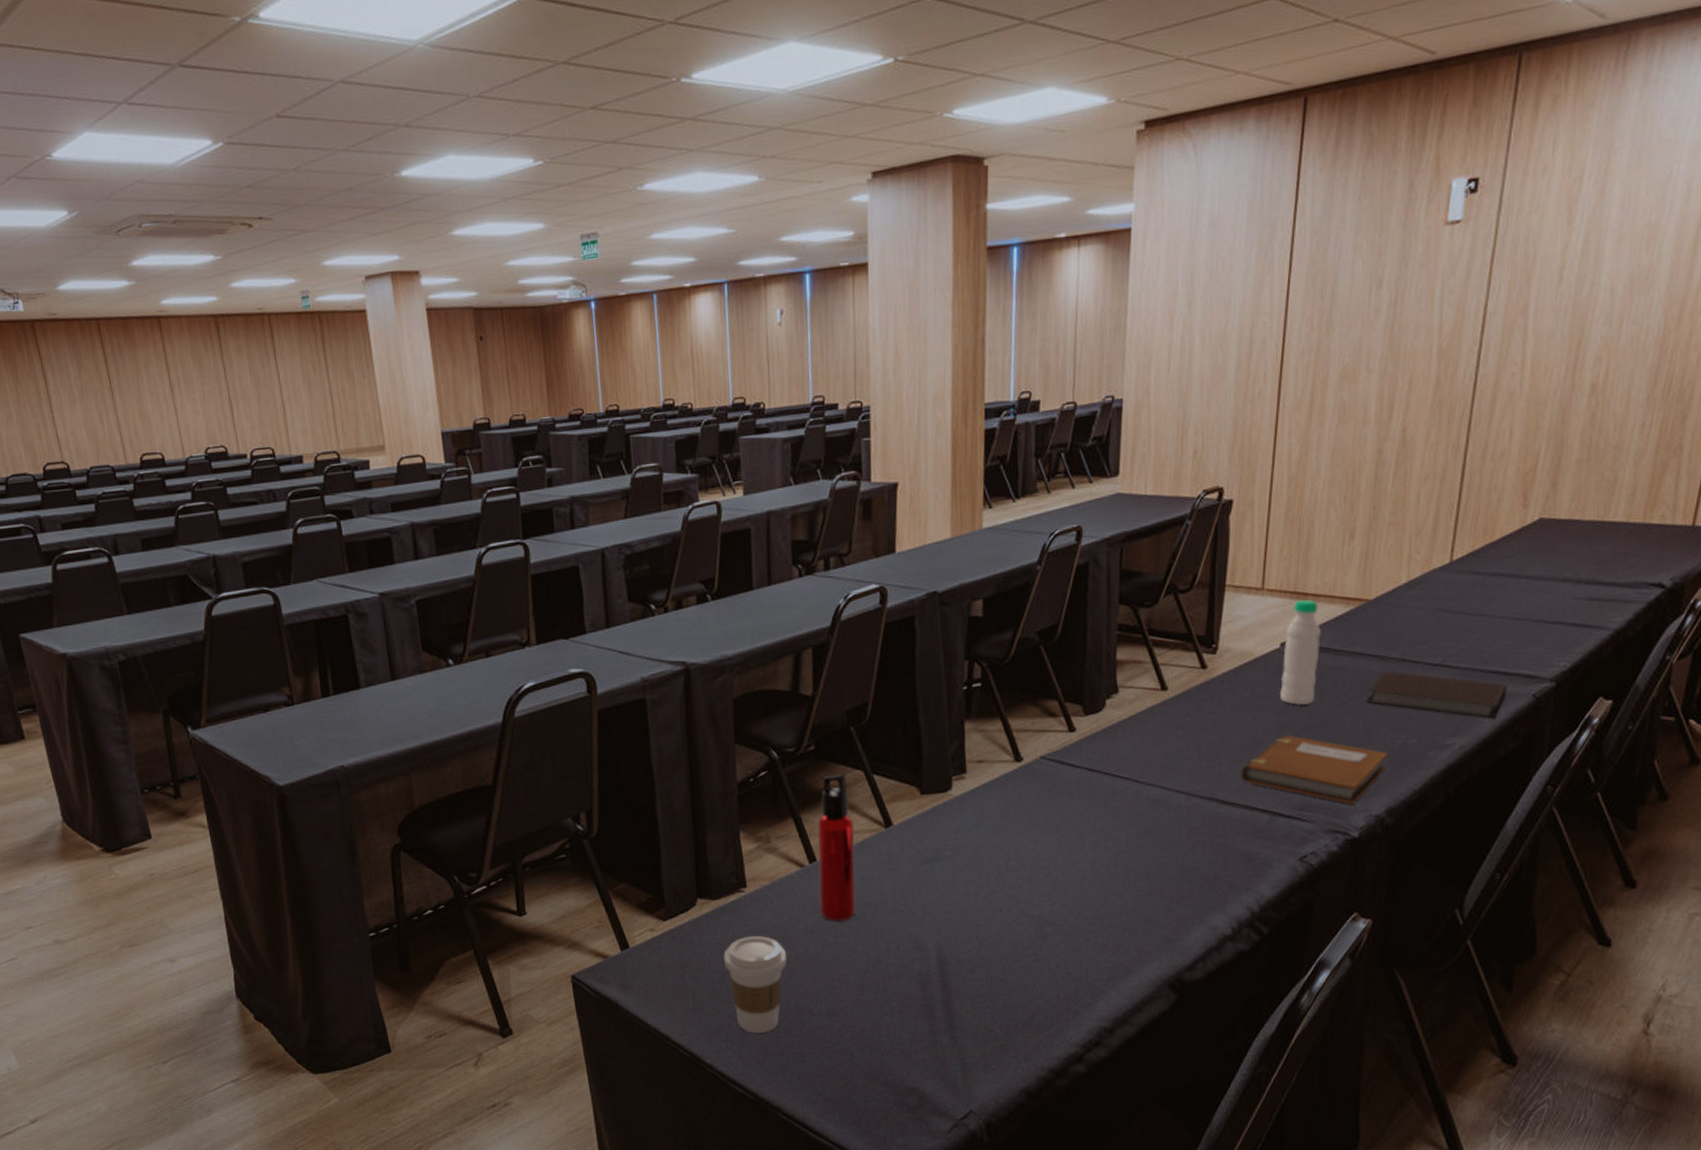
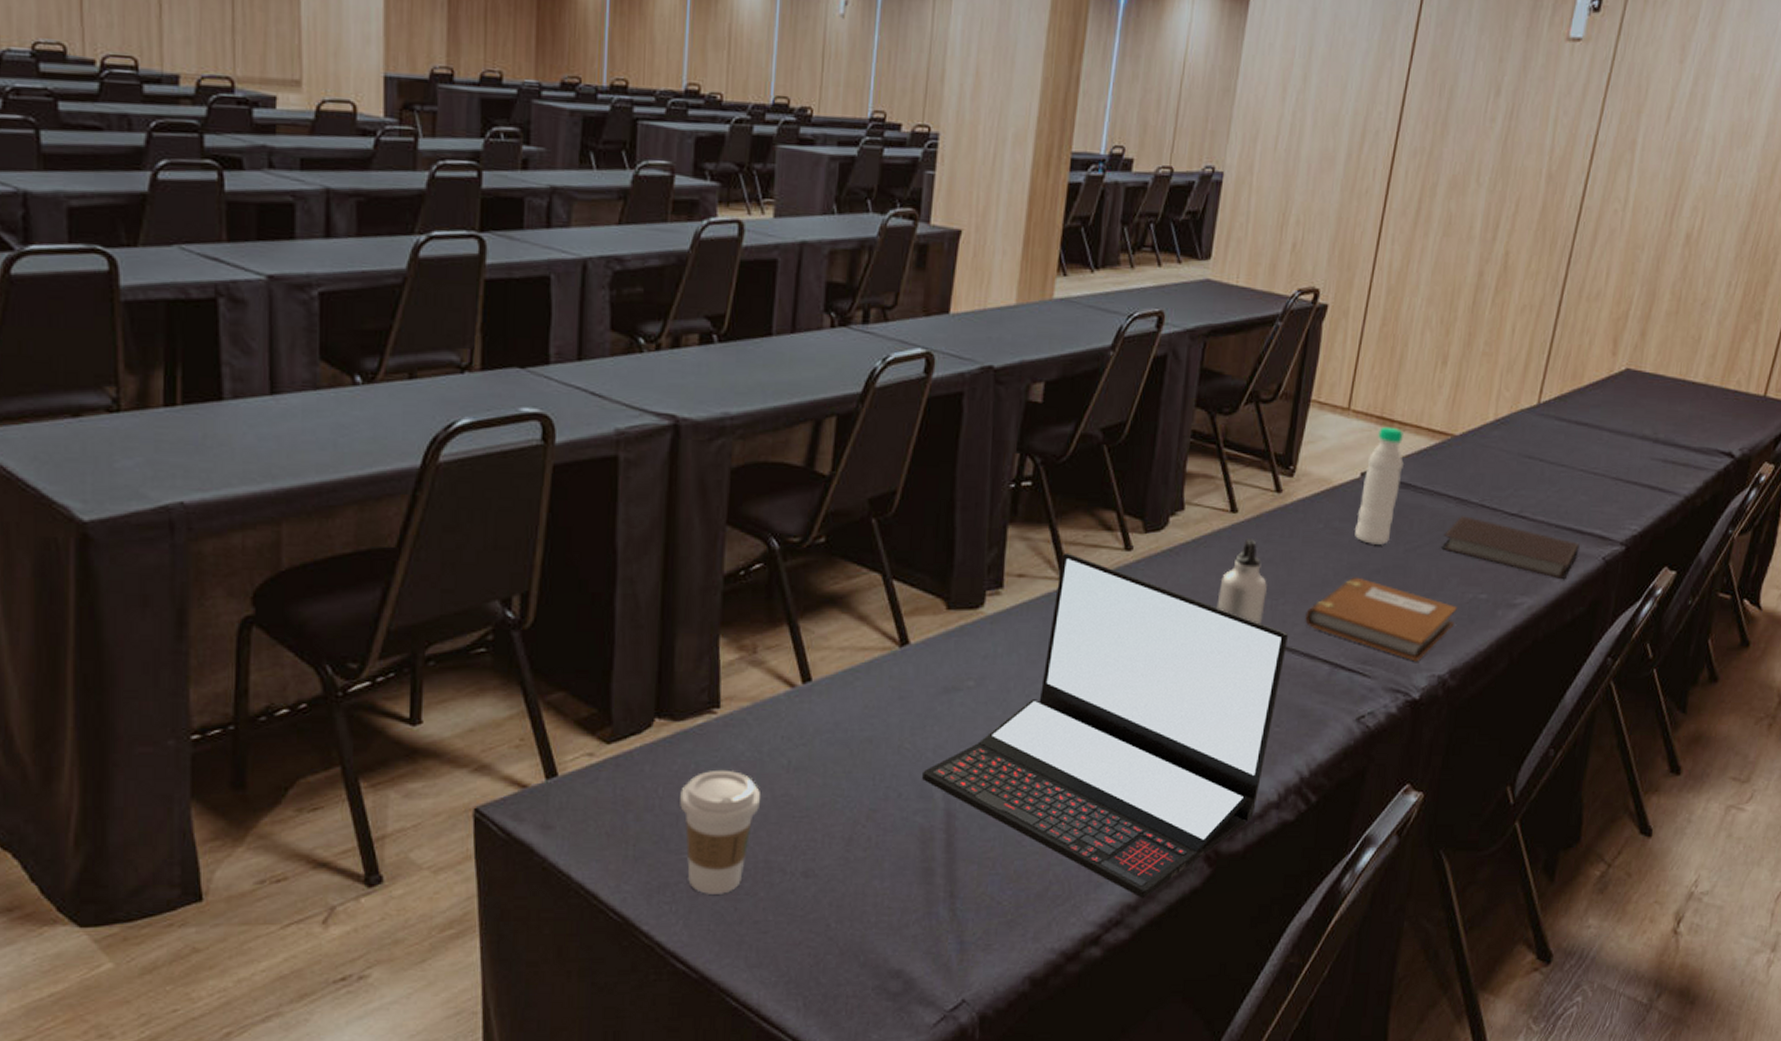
water bottle: present [817,774,856,922] -> none [808,576,864,760]
laptop: none [916,738,1227,1023] -> present [922,552,1289,898]
water bottle: none [1157,711,1202,784] -> present [1216,538,1267,624]

